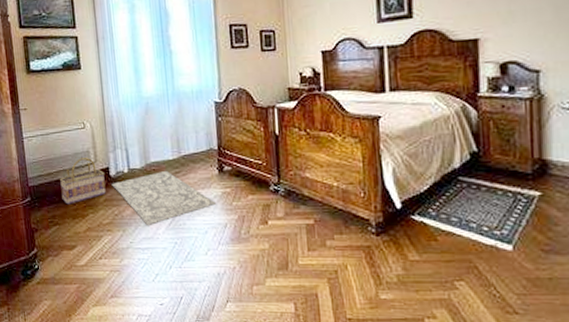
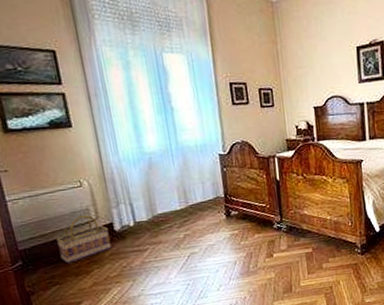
rug: present [111,170,217,227] -> none [117,220,226,274]

